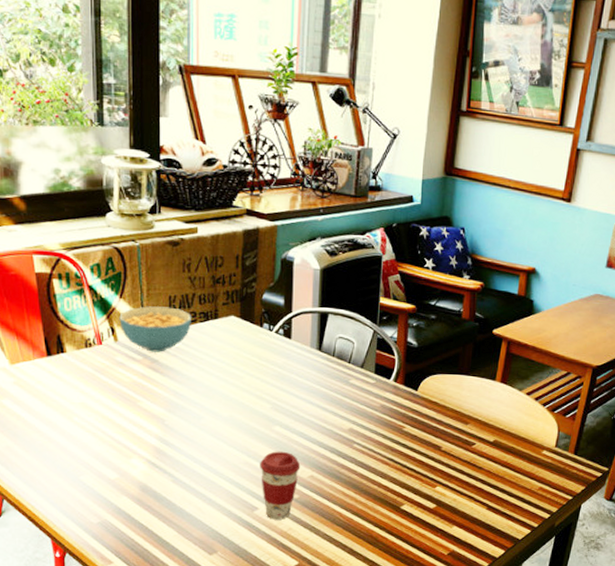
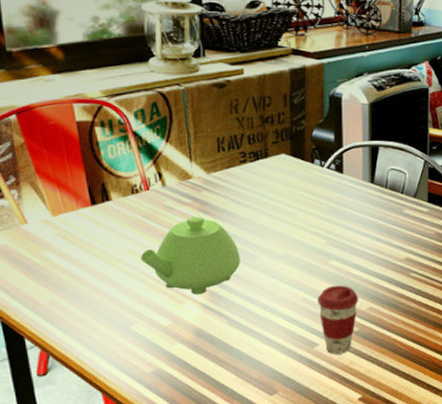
teapot: none [92,373,186,451] -> present [141,216,240,295]
cereal bowl: present [119,306,191,352] -> none [166,149,241,195]

